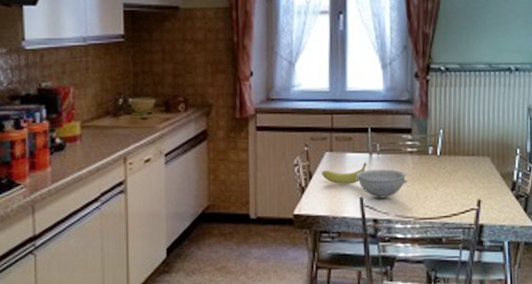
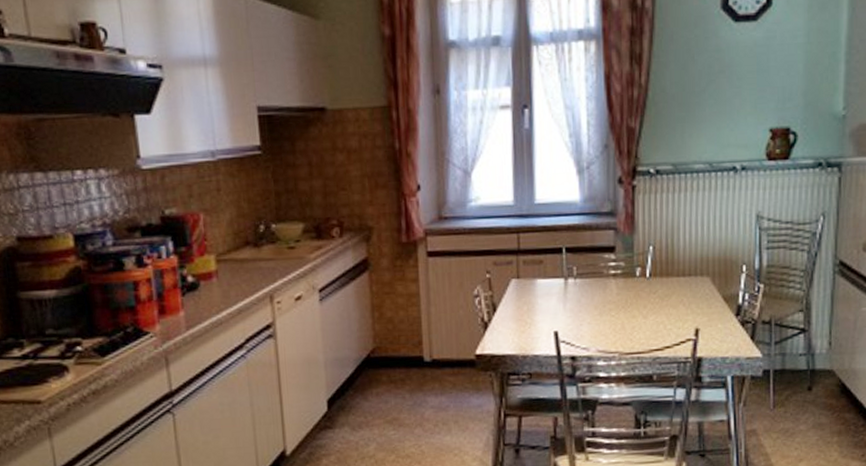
fruit: present [321,162,367,185] -> none [507,289,562,317]
bowl: present [356,169,408,199] -> none [549,296,611,332]

